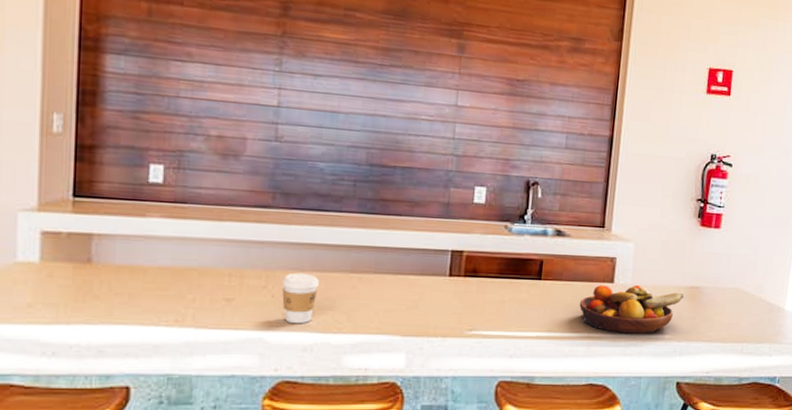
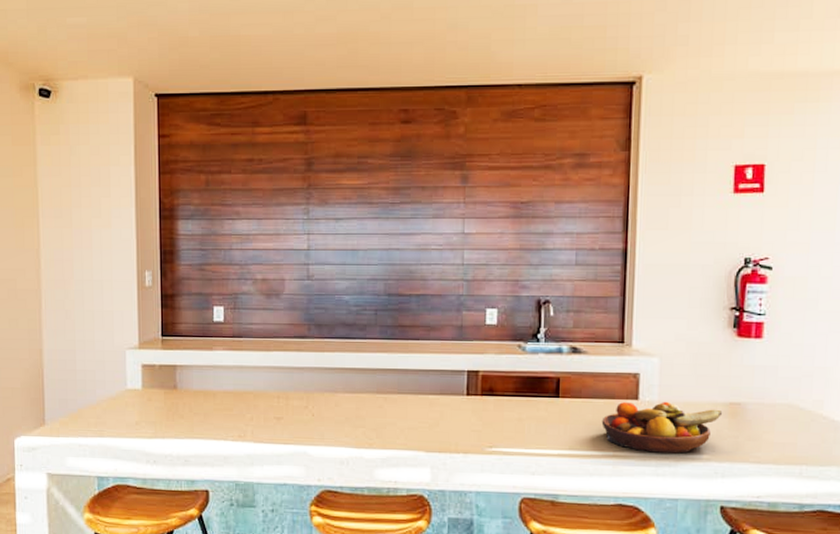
coffee cup: present [282,272,319,324] -> none [321,394,350,440]

